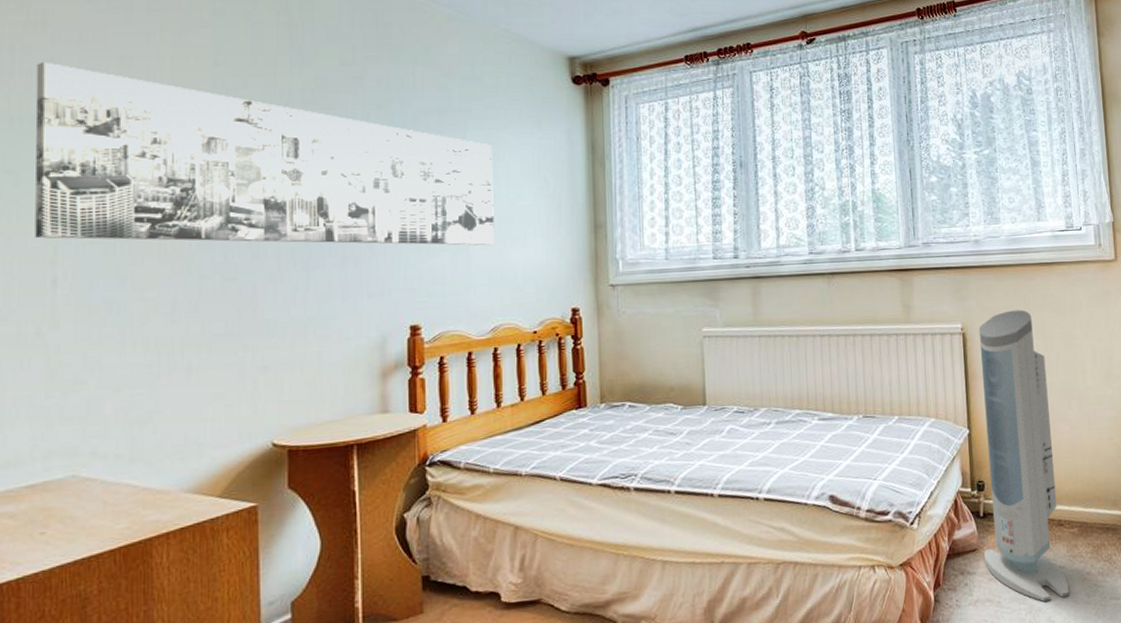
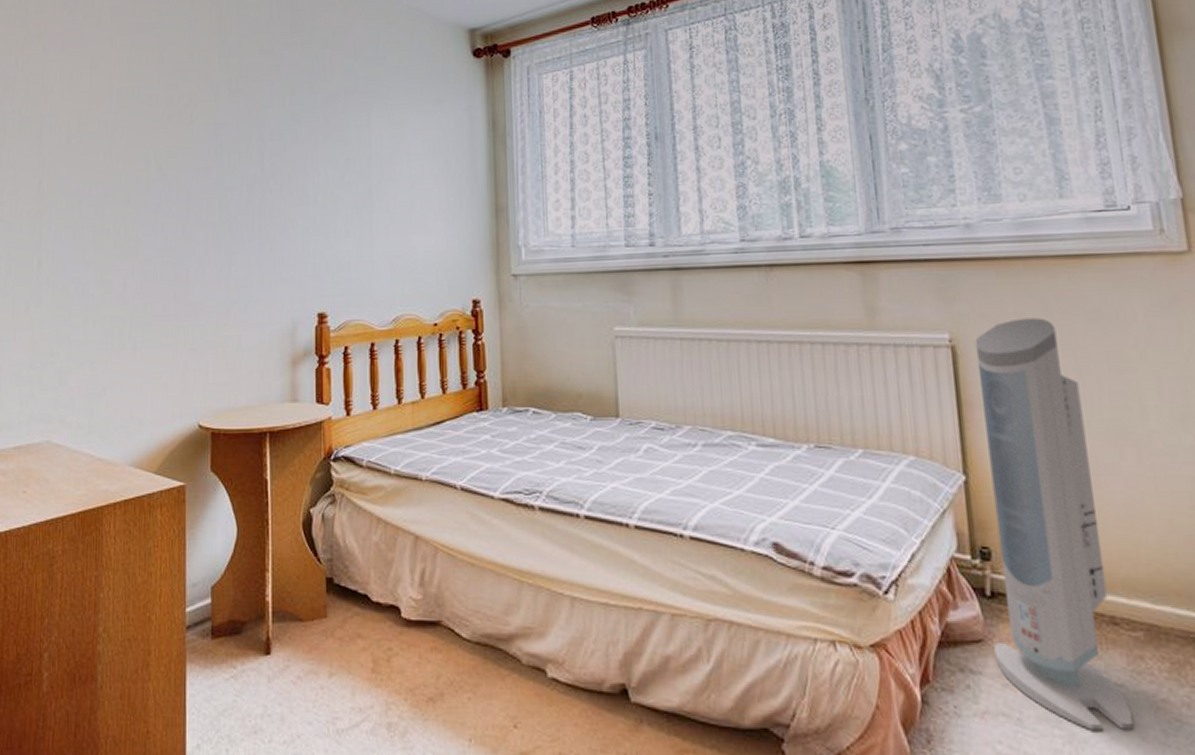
wall art: present [35,61,495,246] -> none [27,69,396,231]

